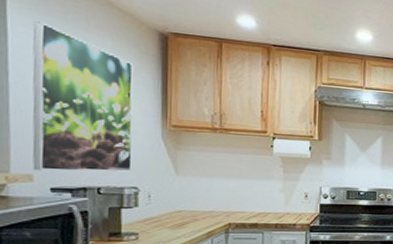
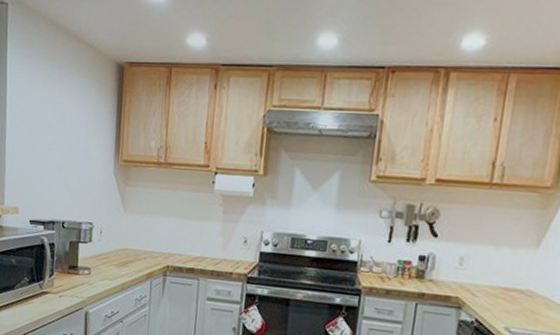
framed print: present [32,20,133,172] -> none [19,63,95,208]

